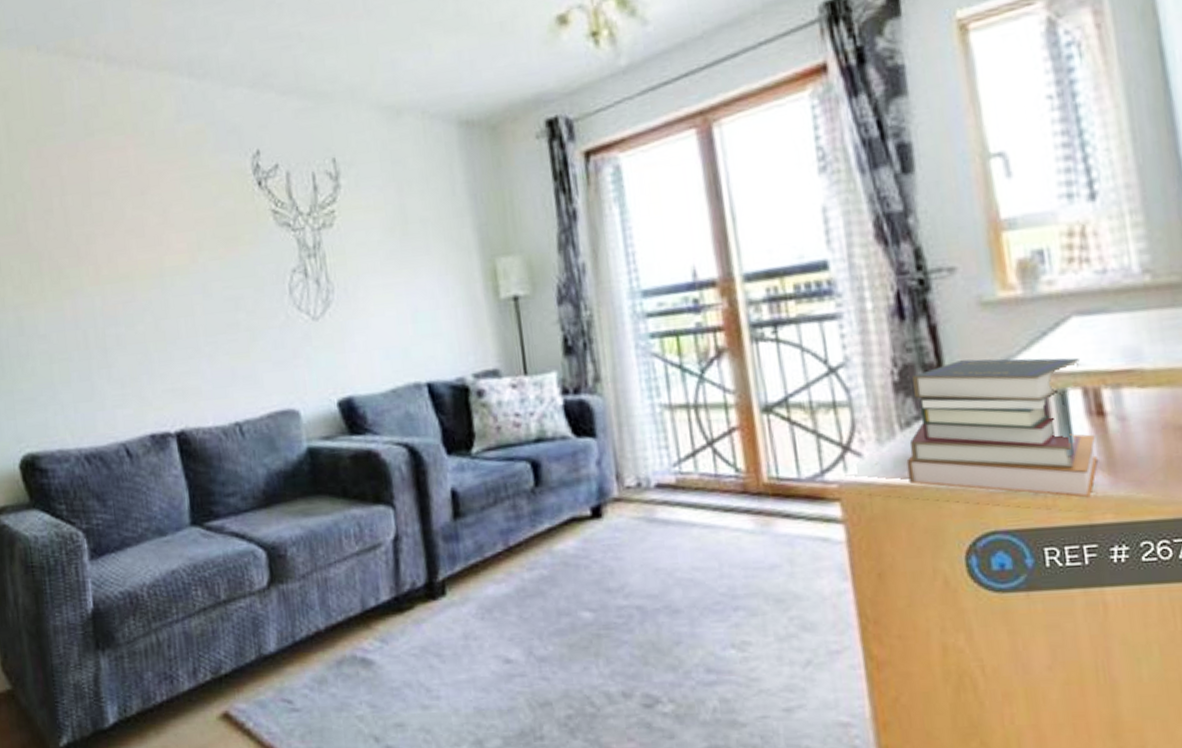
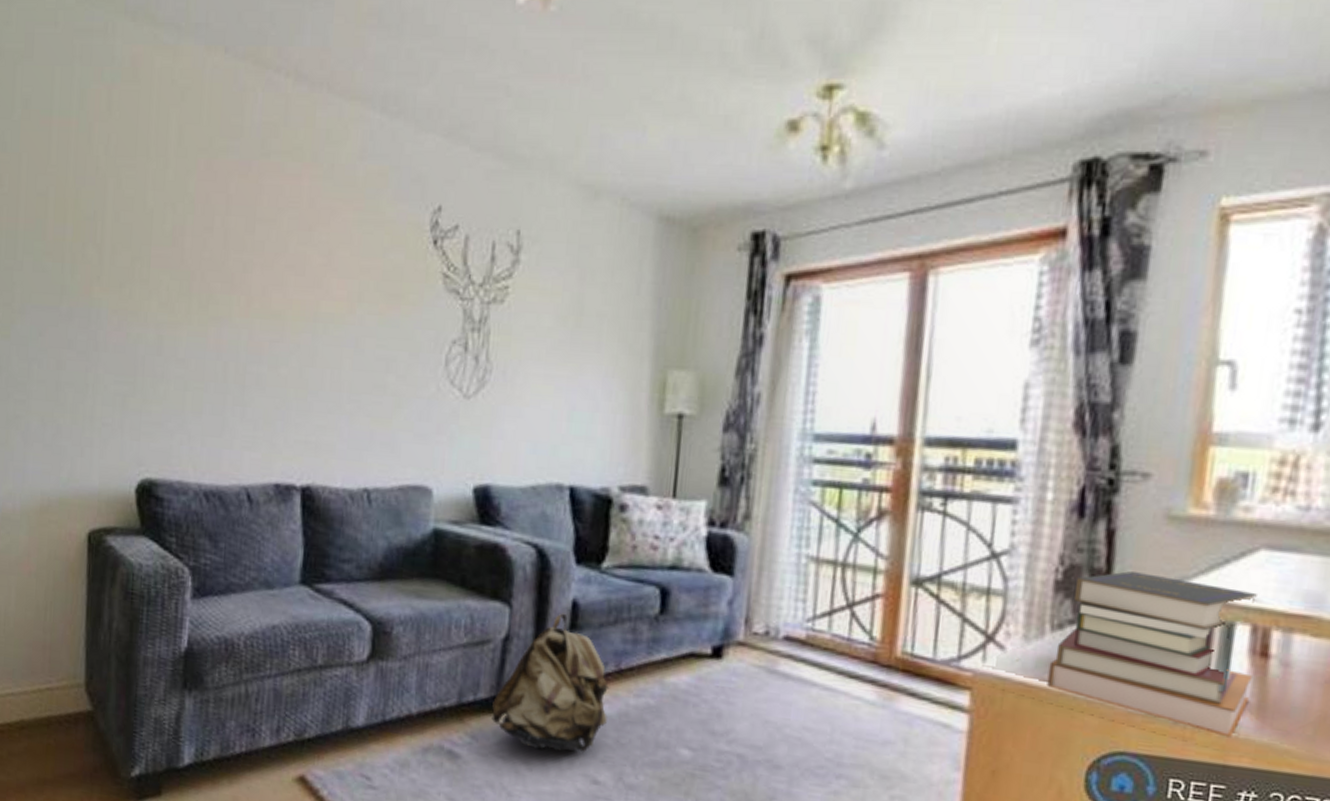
backpack: none [395,504,507,641] -> present [491,613,610,753]

